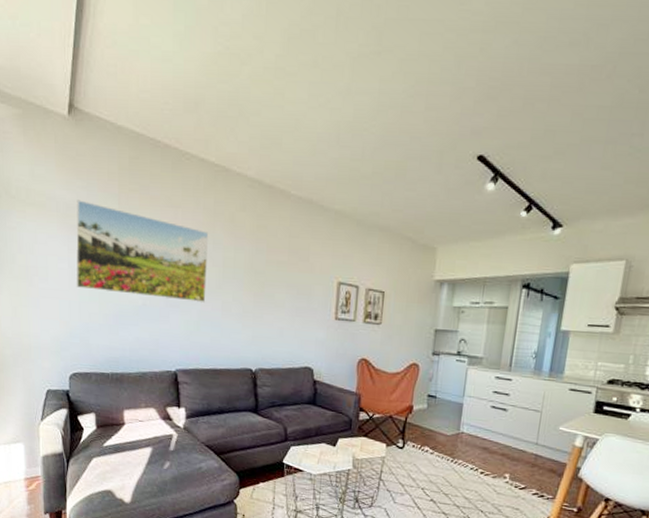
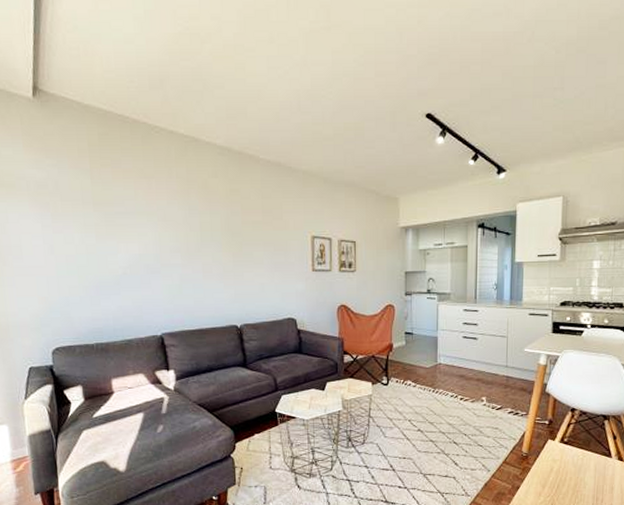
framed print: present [76,200,209,302] -> none [47,177,186,266]

